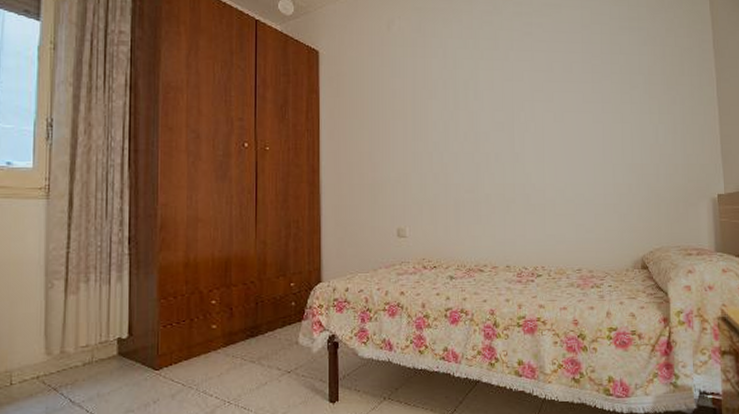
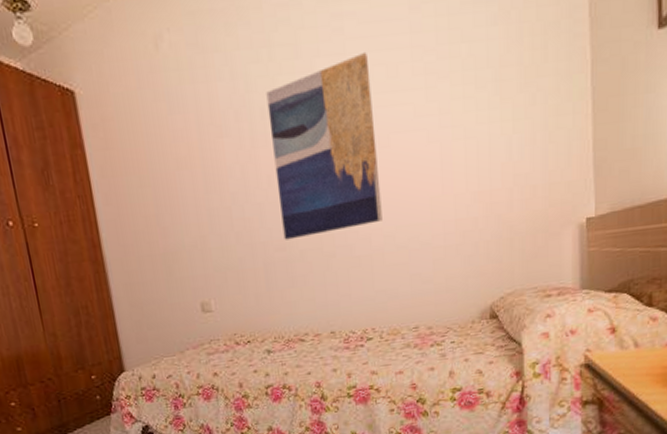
wall art: none [469,51,555,184] -> present [266,51,382,240]

